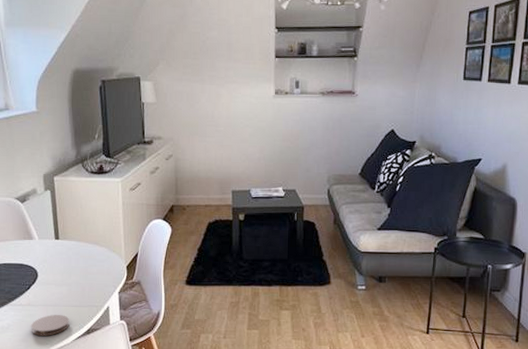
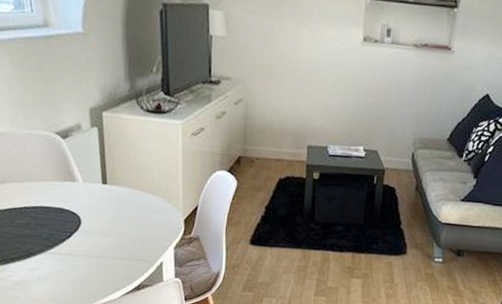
coaster: present [31,315,70,336] -> none [72,267,117,290]

